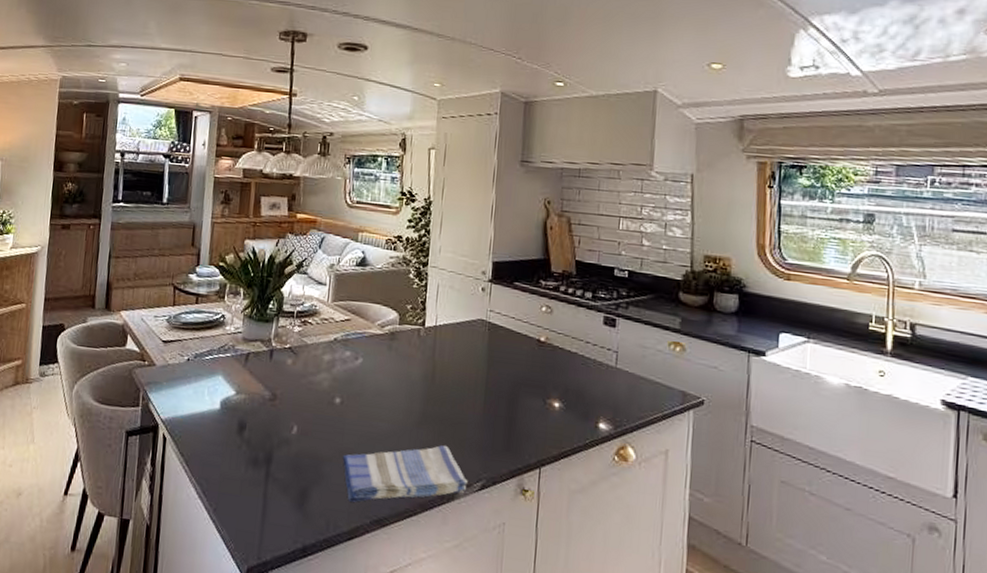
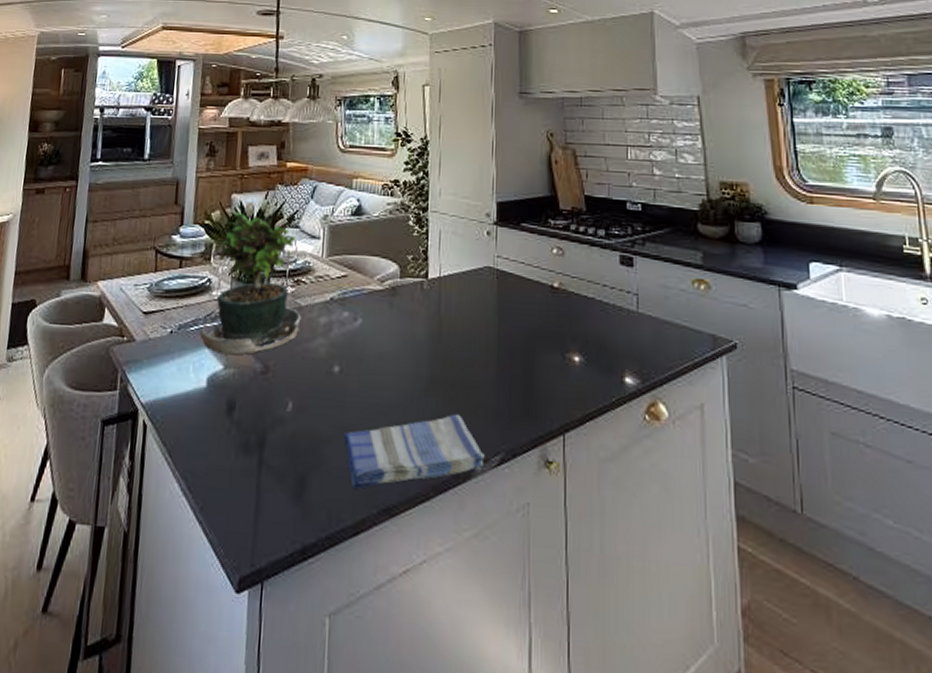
potted plant: none [214,256,307,383] -> present [200,211,301,355]

